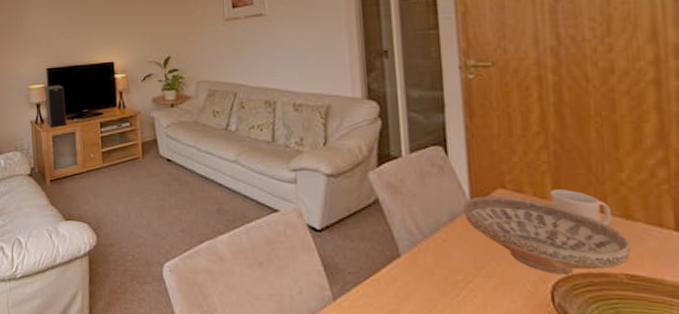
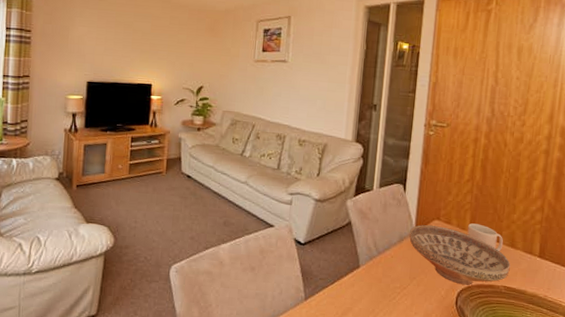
speaker: present [45,85,66,128] -> none [80,98,102,138]

